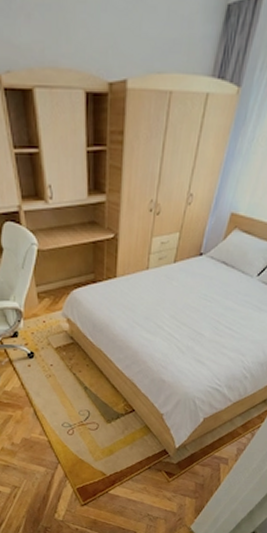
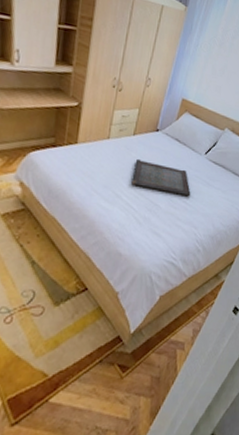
serving tray: none [173,287,239,324] -> present [131,158,191,197]

